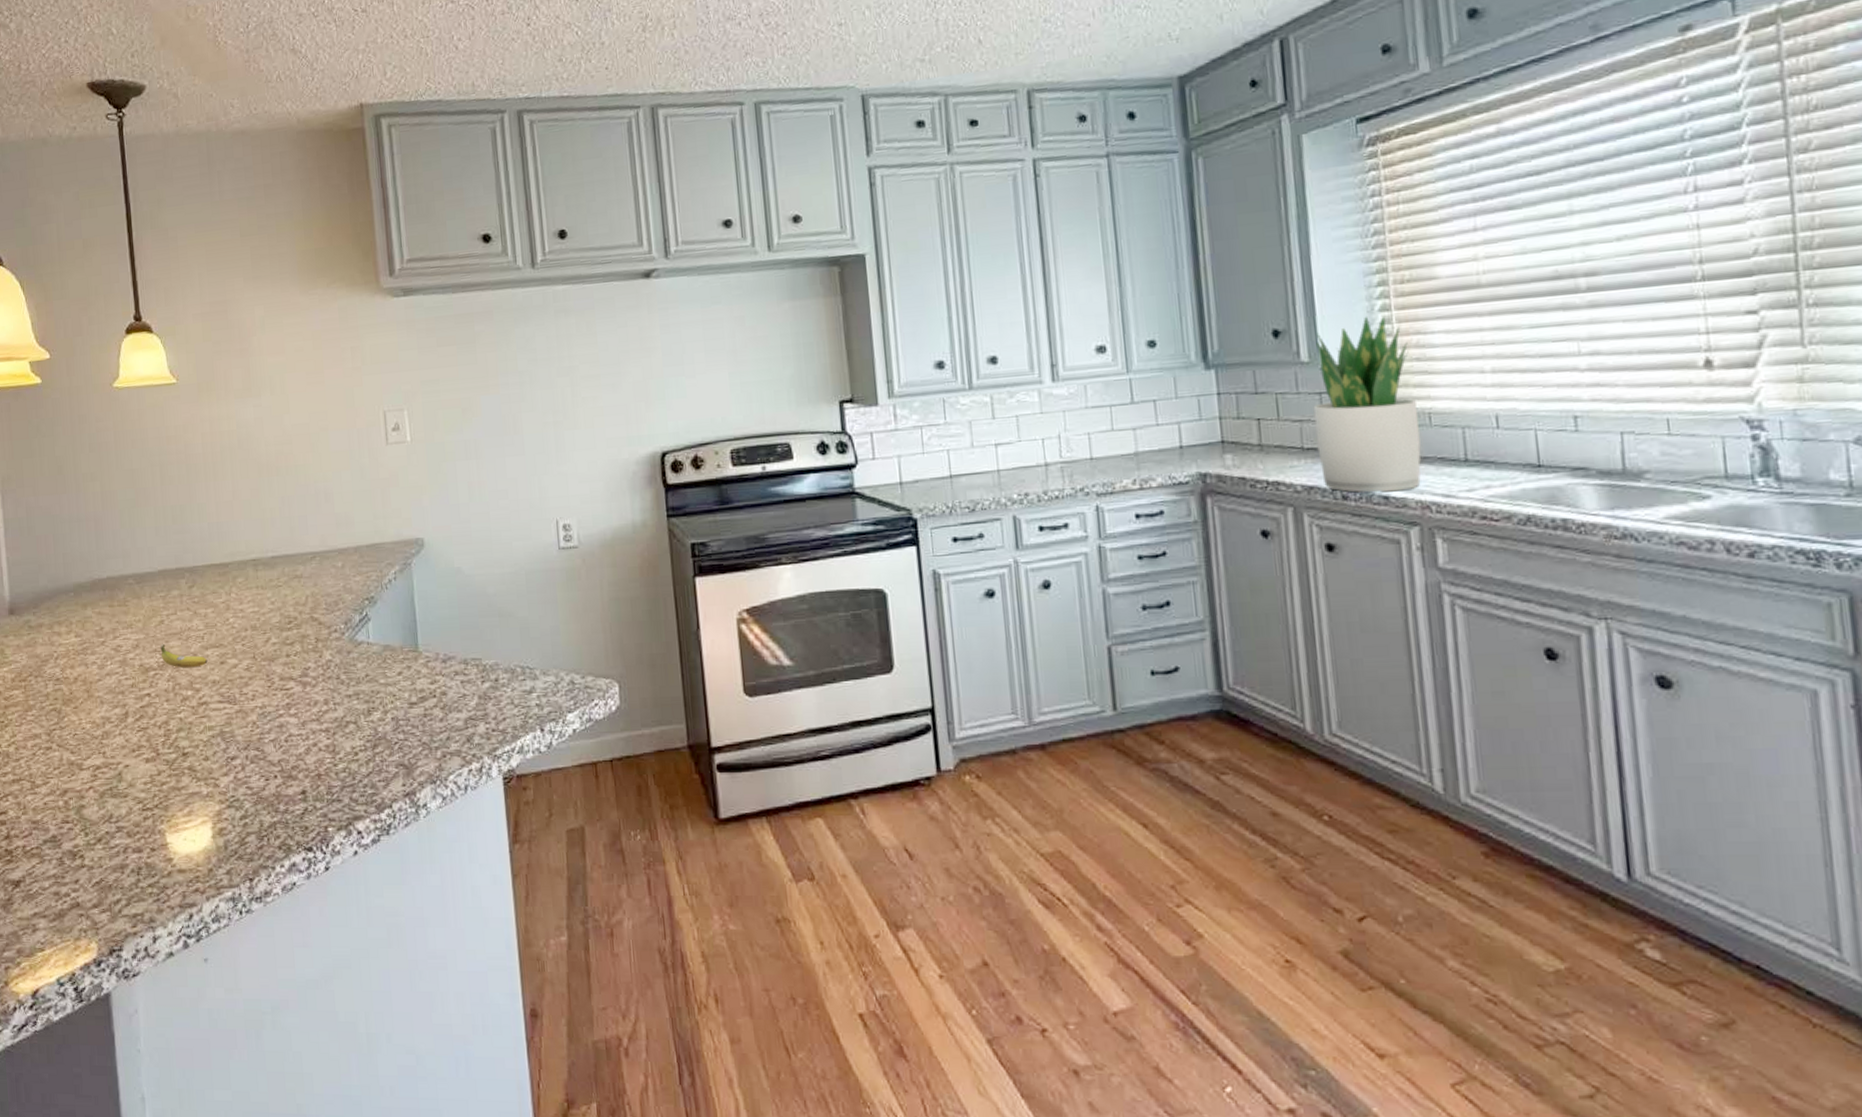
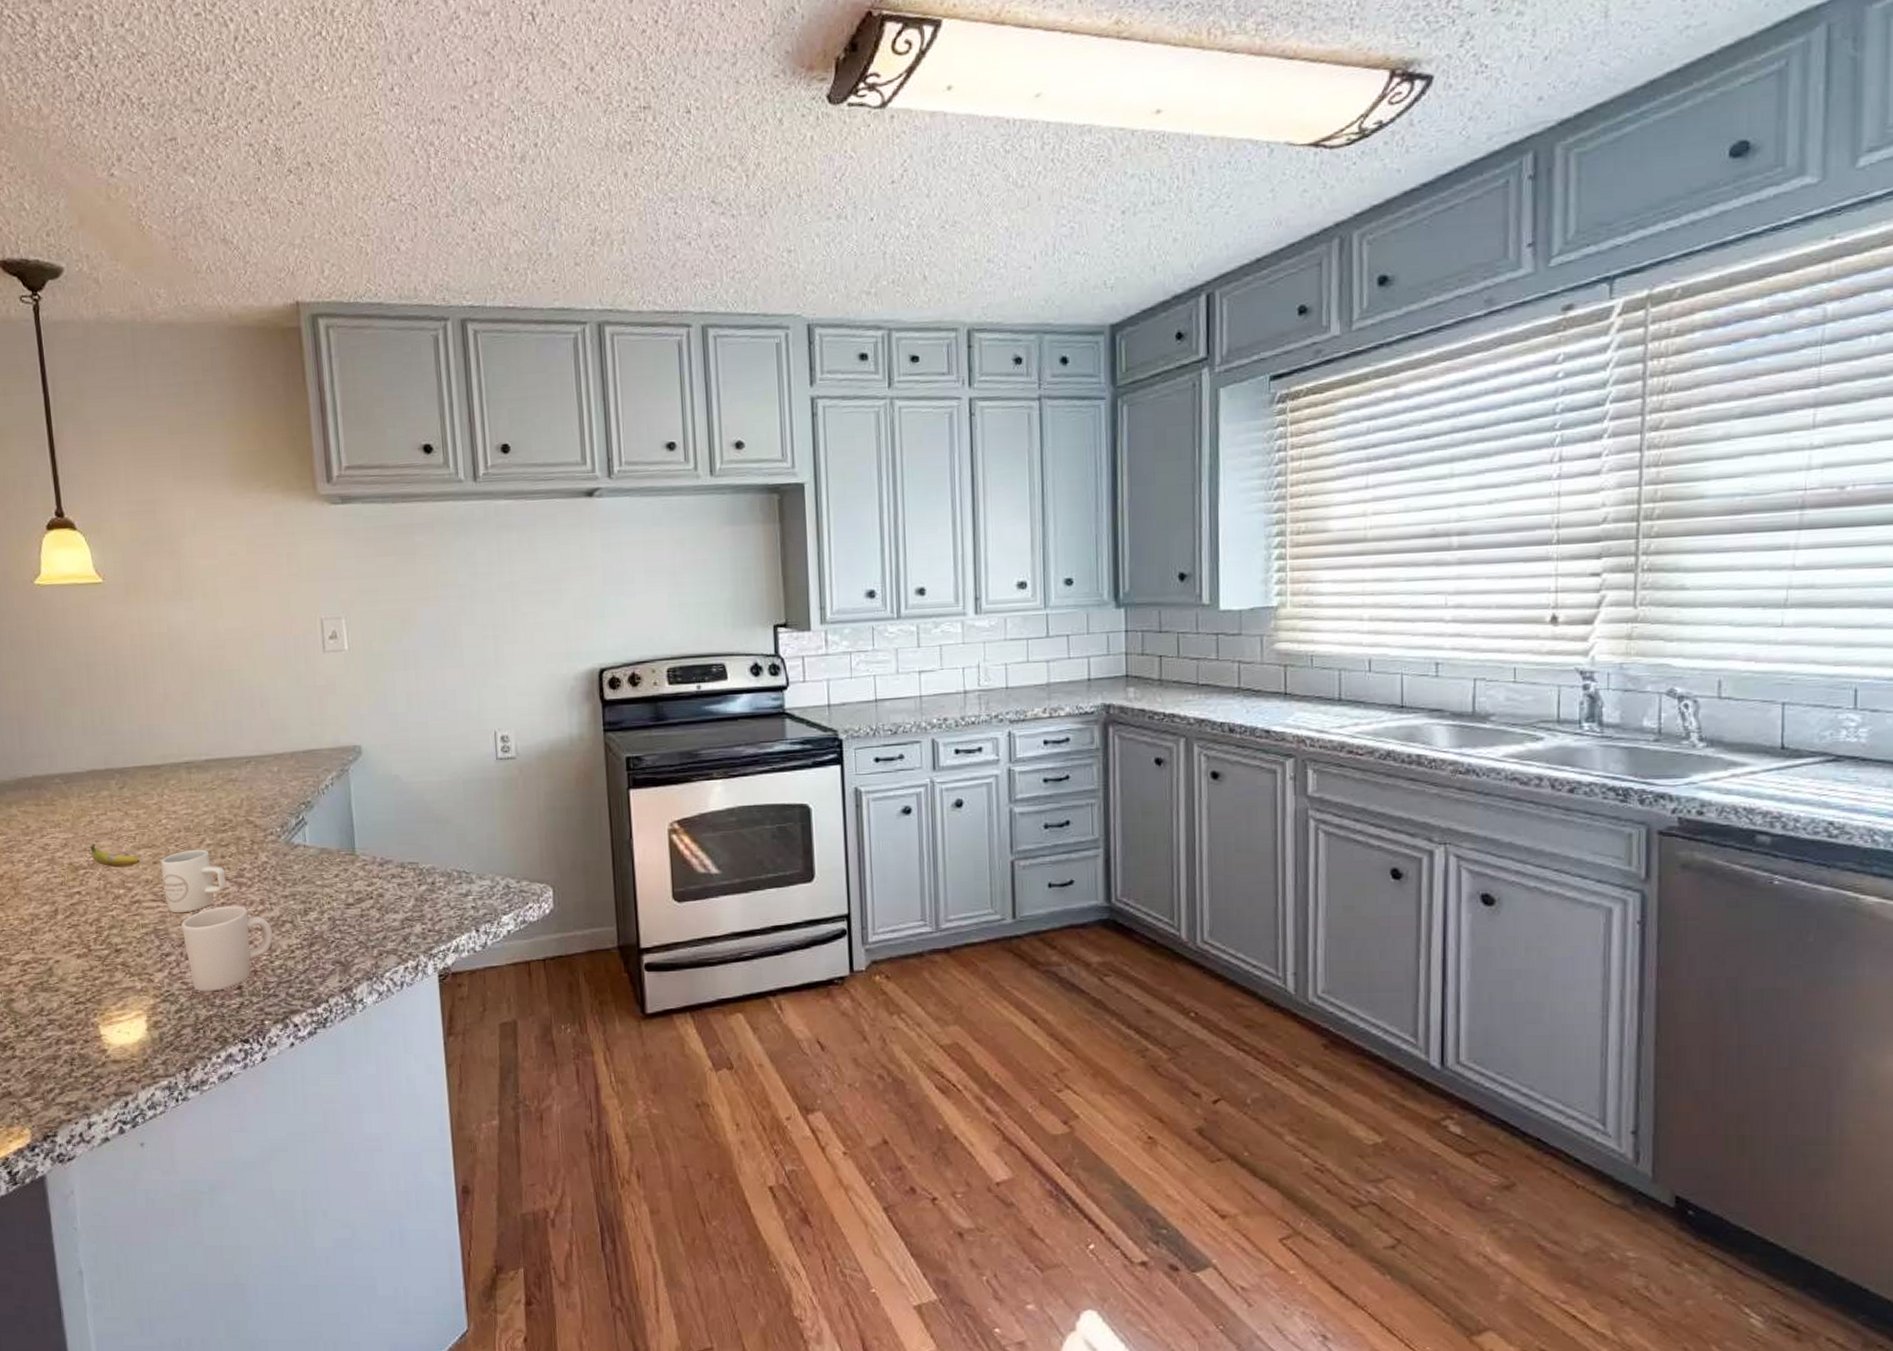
mug: none [228,648,291,715] -> present [161,849,226,914]
mug: none [247,706,337,797] -> present [182,906,273,992]
planter: present [1313,317,1421,493] -> none [1210,565,1302,727]

